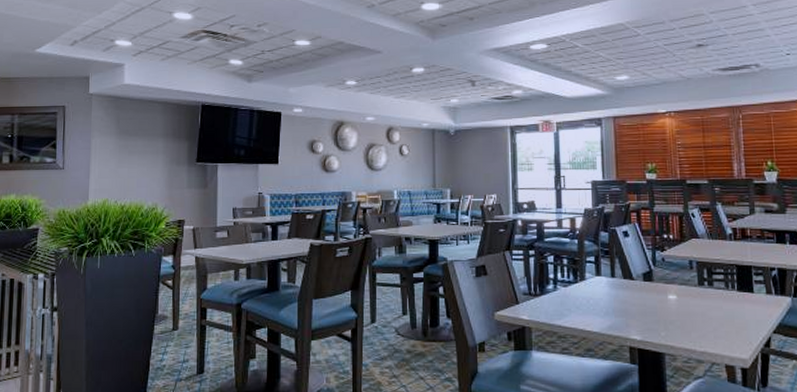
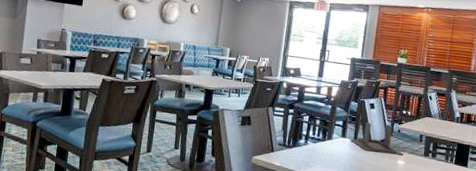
napkin holder: none [607,254,675,289] -> present [350,122,405,156]

